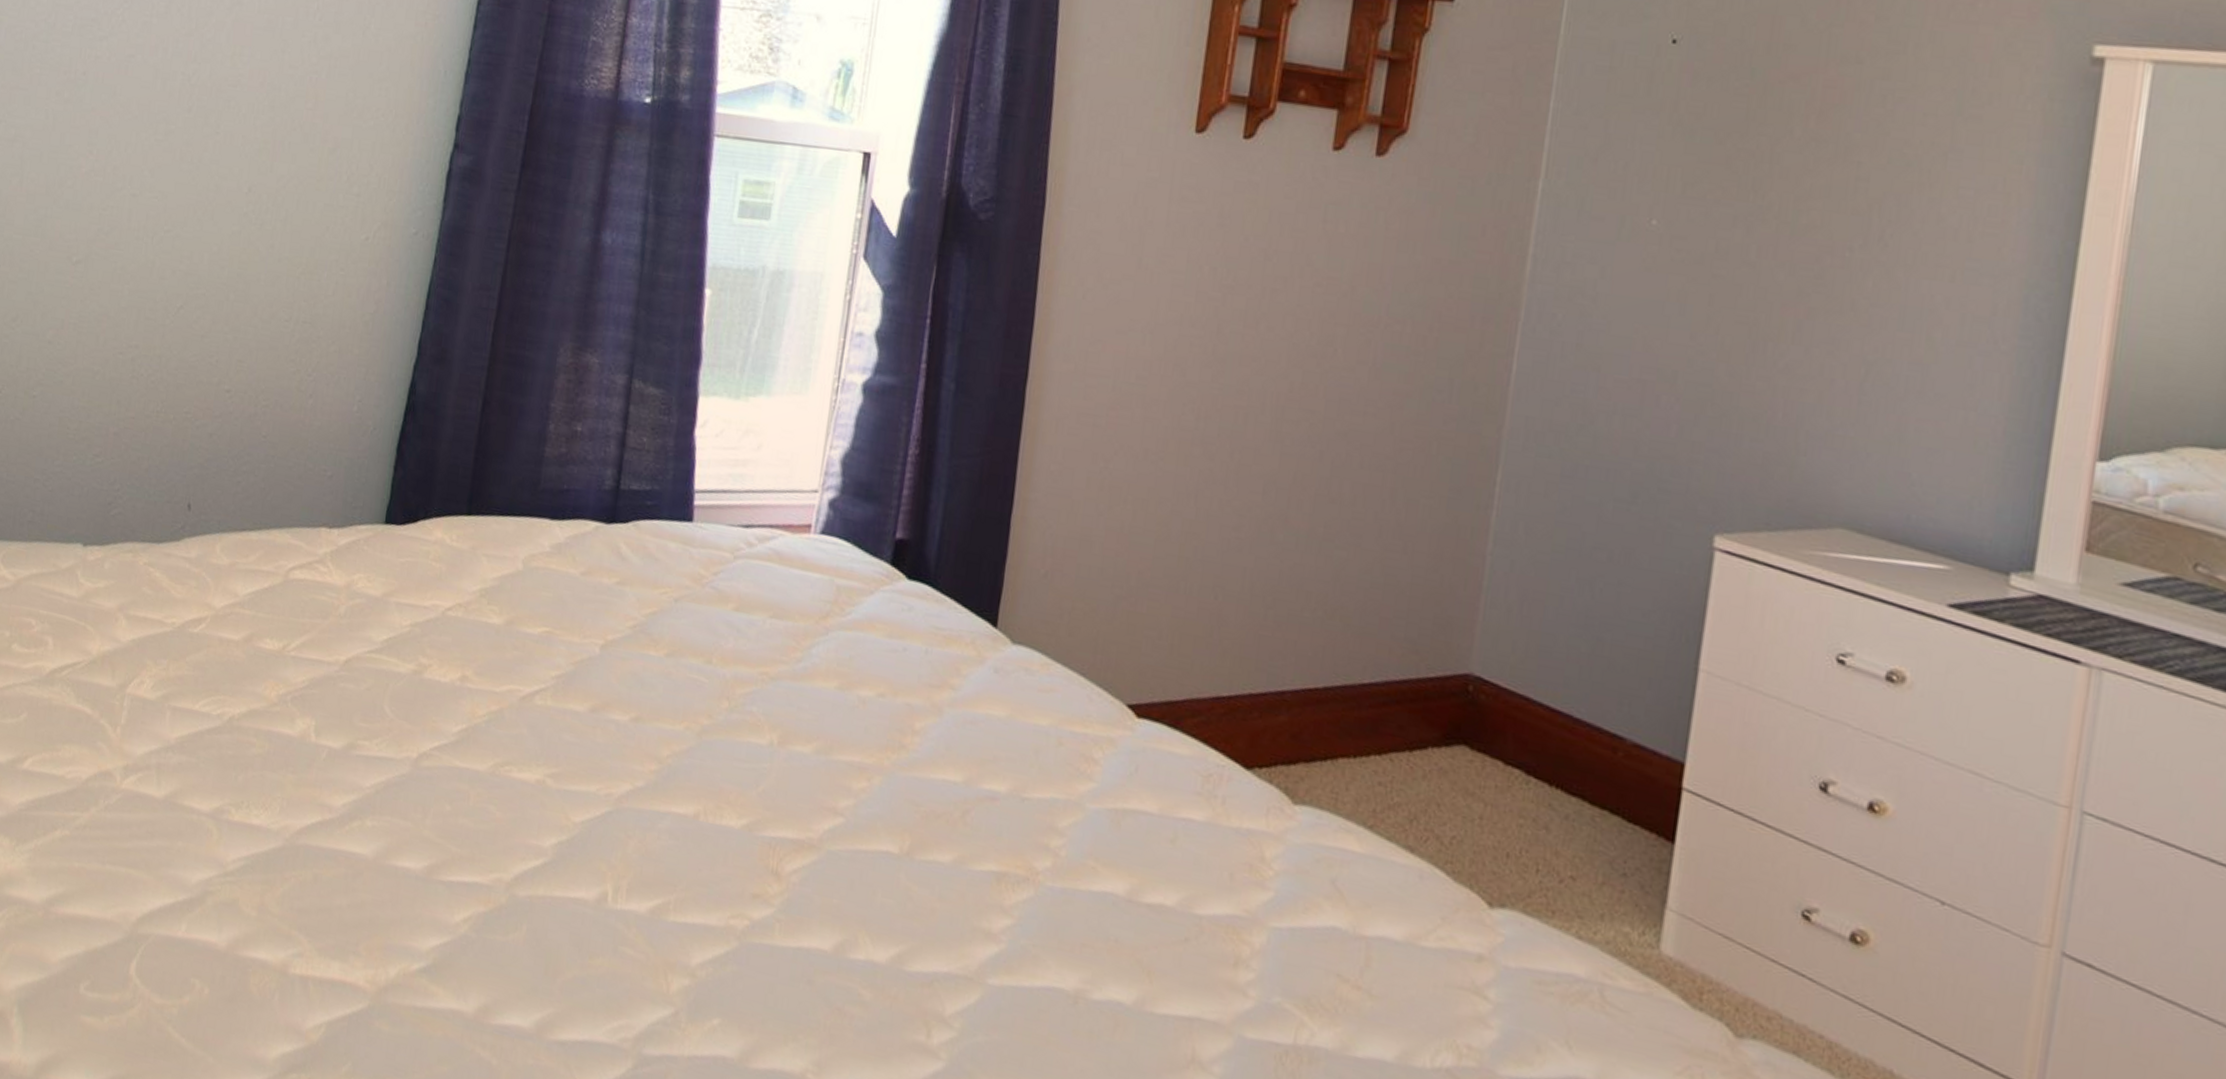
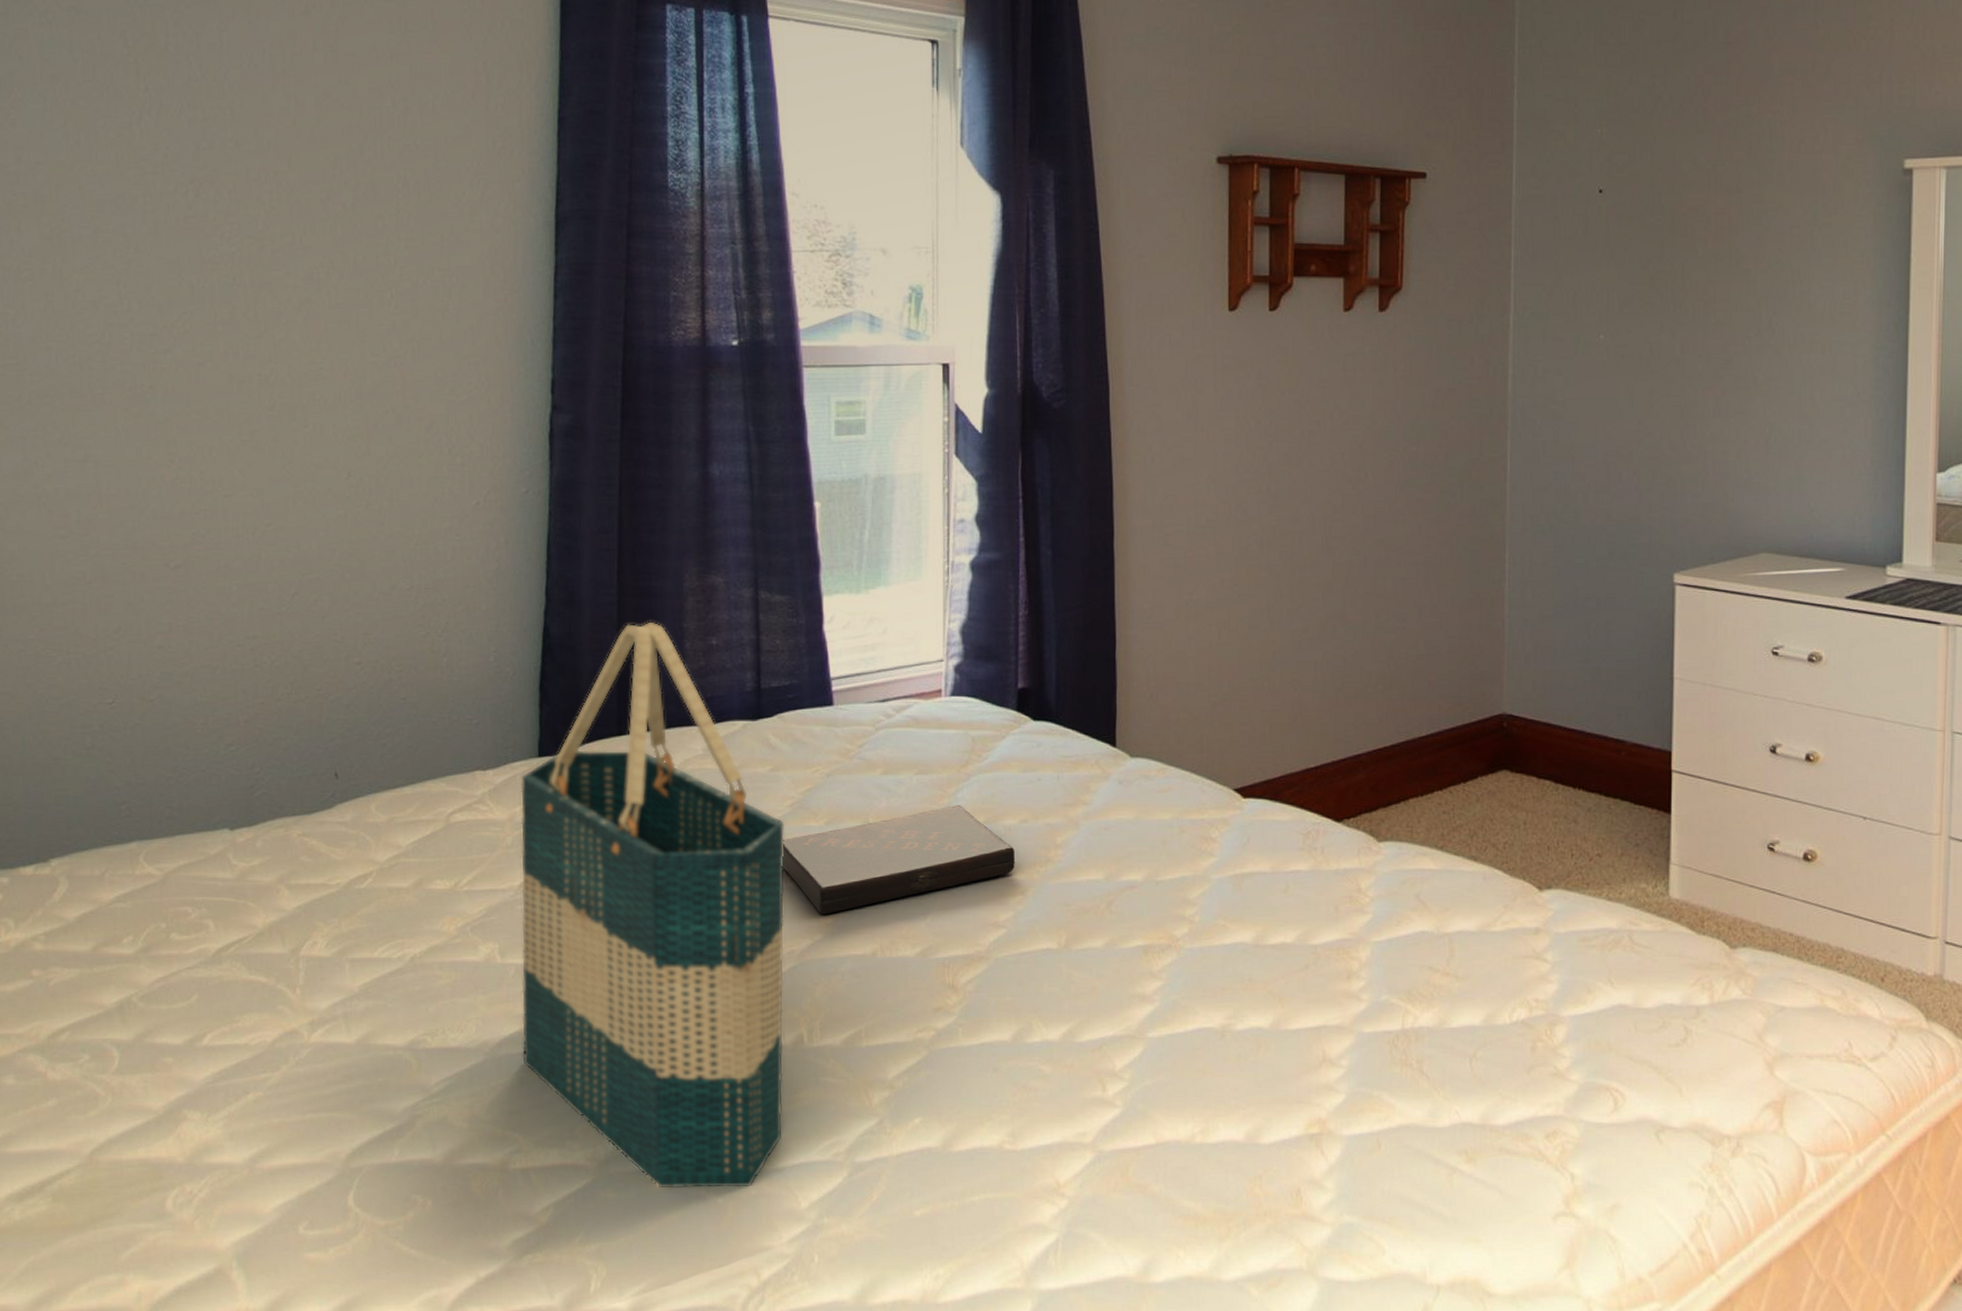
tote bag: none [320,393,623,1054] -> present [521,621,785,1189]
book: none [613,661,866,760] -> present [782,805,1016,914]

